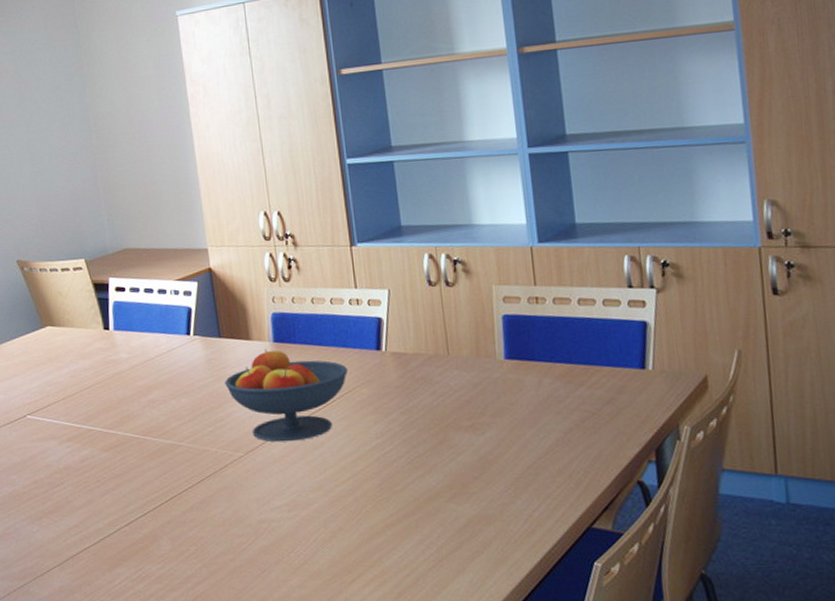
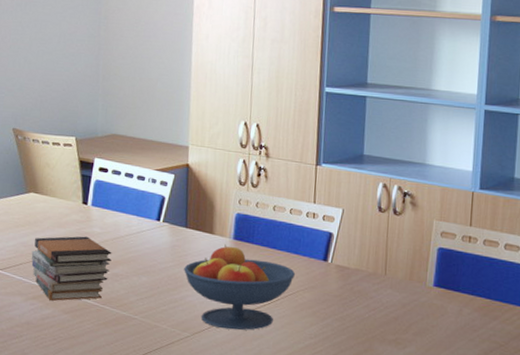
book stack: none [58,364,145,441] -> present [31,236,112,302]

